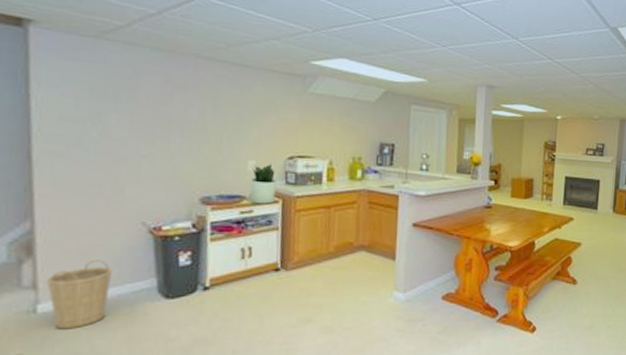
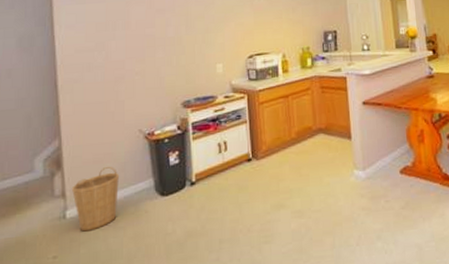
planter: present [245,164,278,204] -> none [217,65,244,102]

